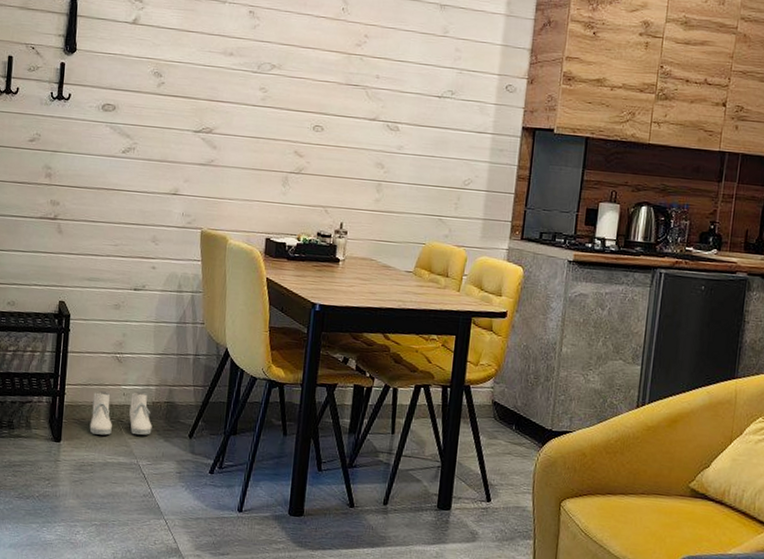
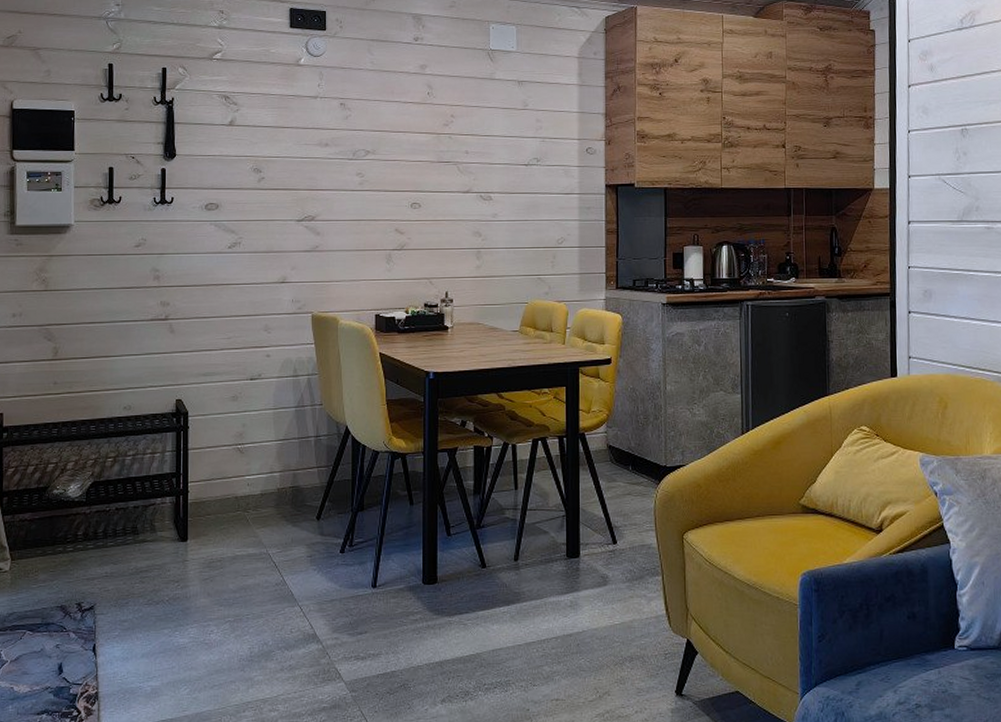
boots: present [89,391,152,435] -> none [216,480,279,529]

